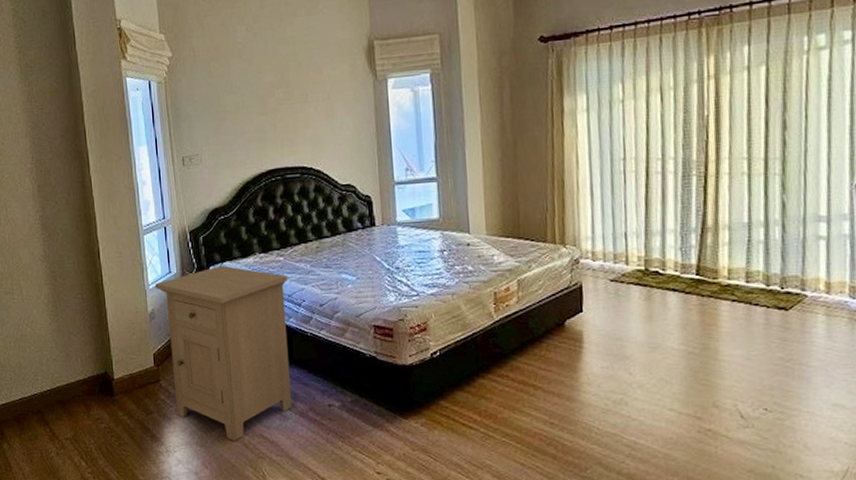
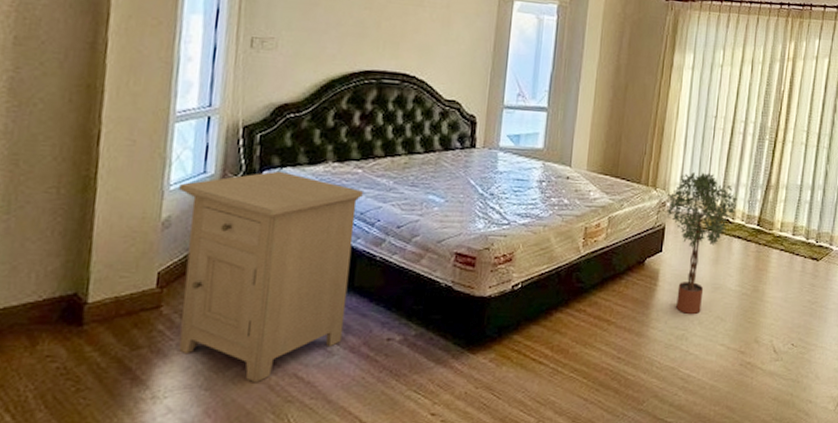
potted tree: none [578,221,667,378] -> present [667,171,738,315]

